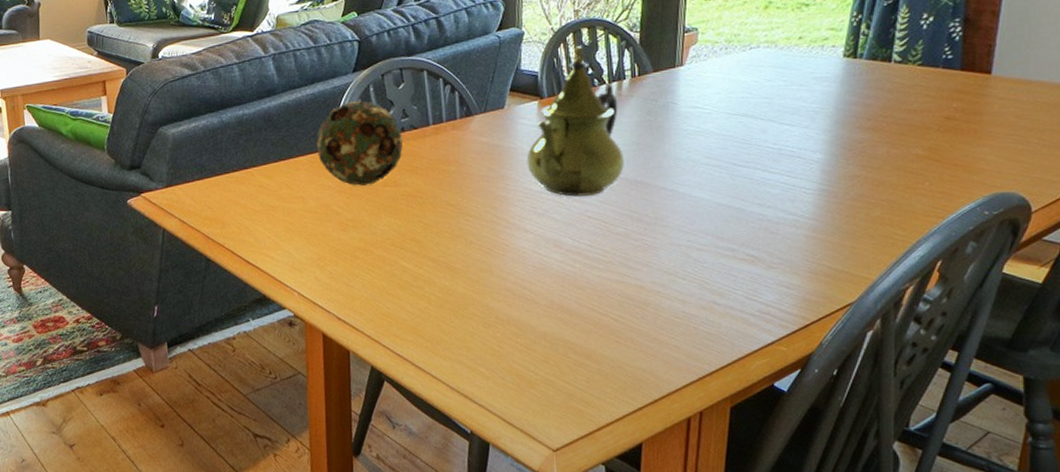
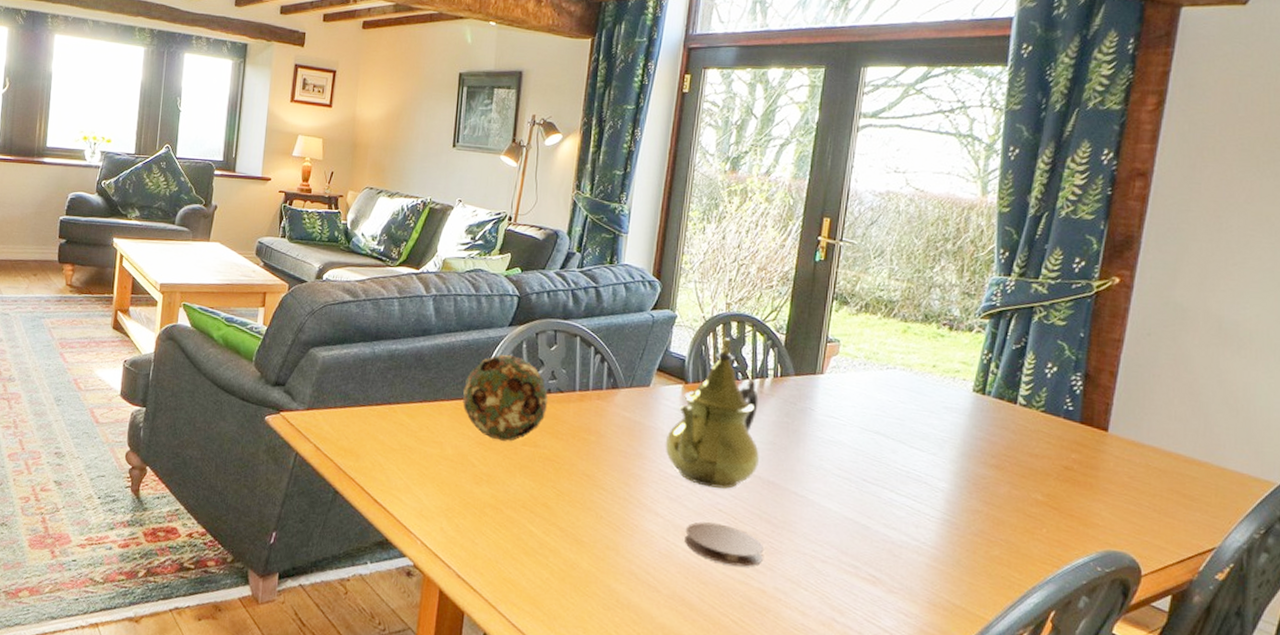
coaster: none [556,230,638,268] -> present [685,522,765,567]

